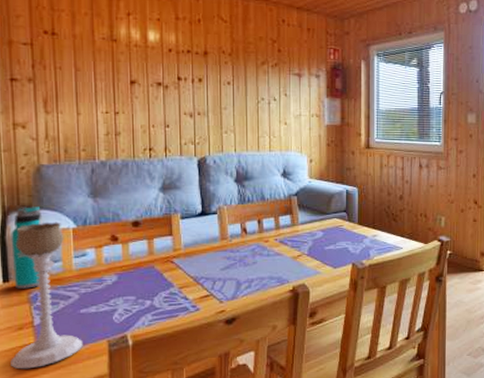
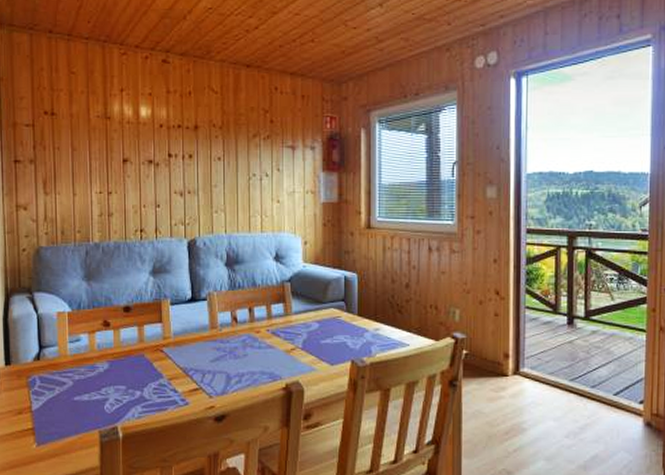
candle holder: present [10,222,83,369] -> none [11,305,76,455]
water bottle: present [11,206,41,289] -> none [13,289,40,373]

